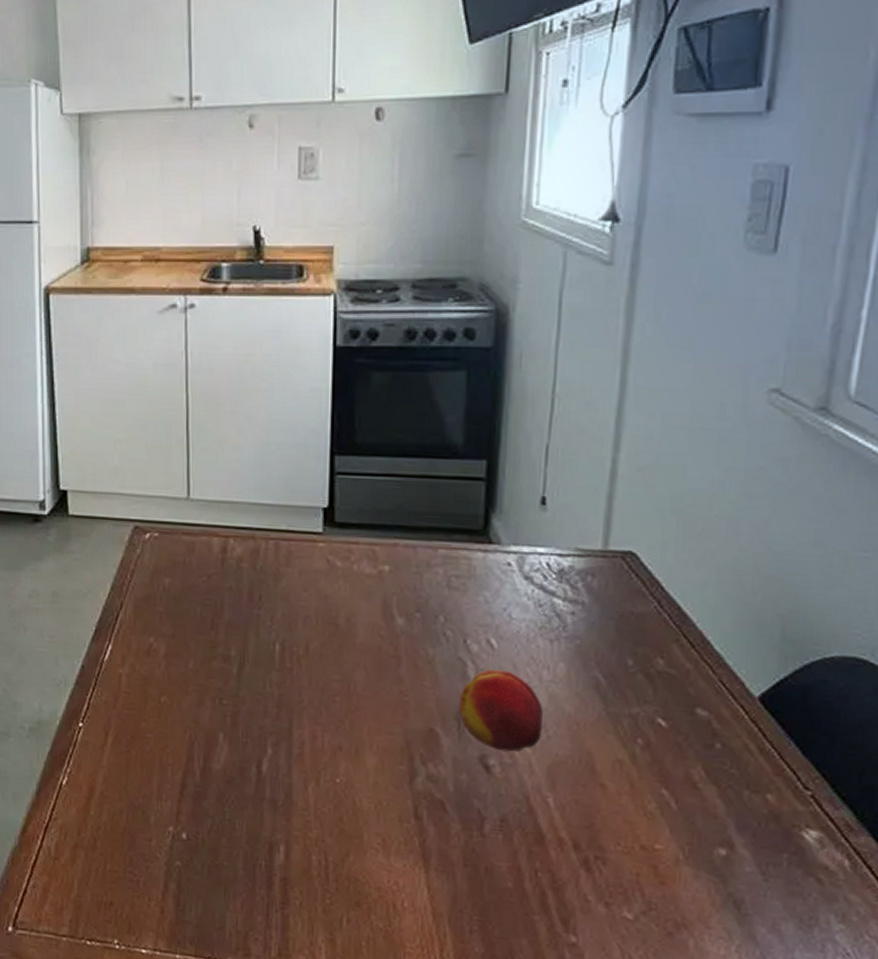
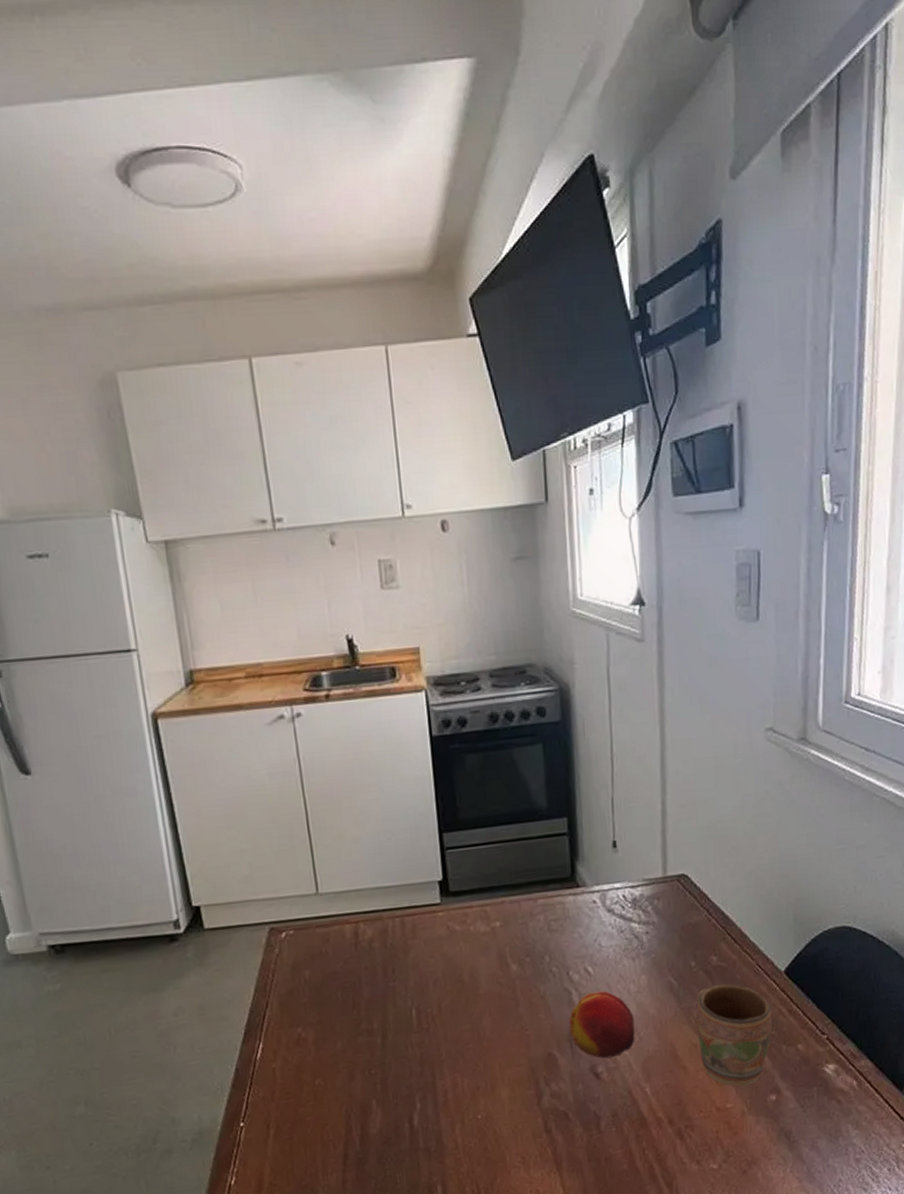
mug: none [625,694,734,828] -> present [696,983,772,1086]

